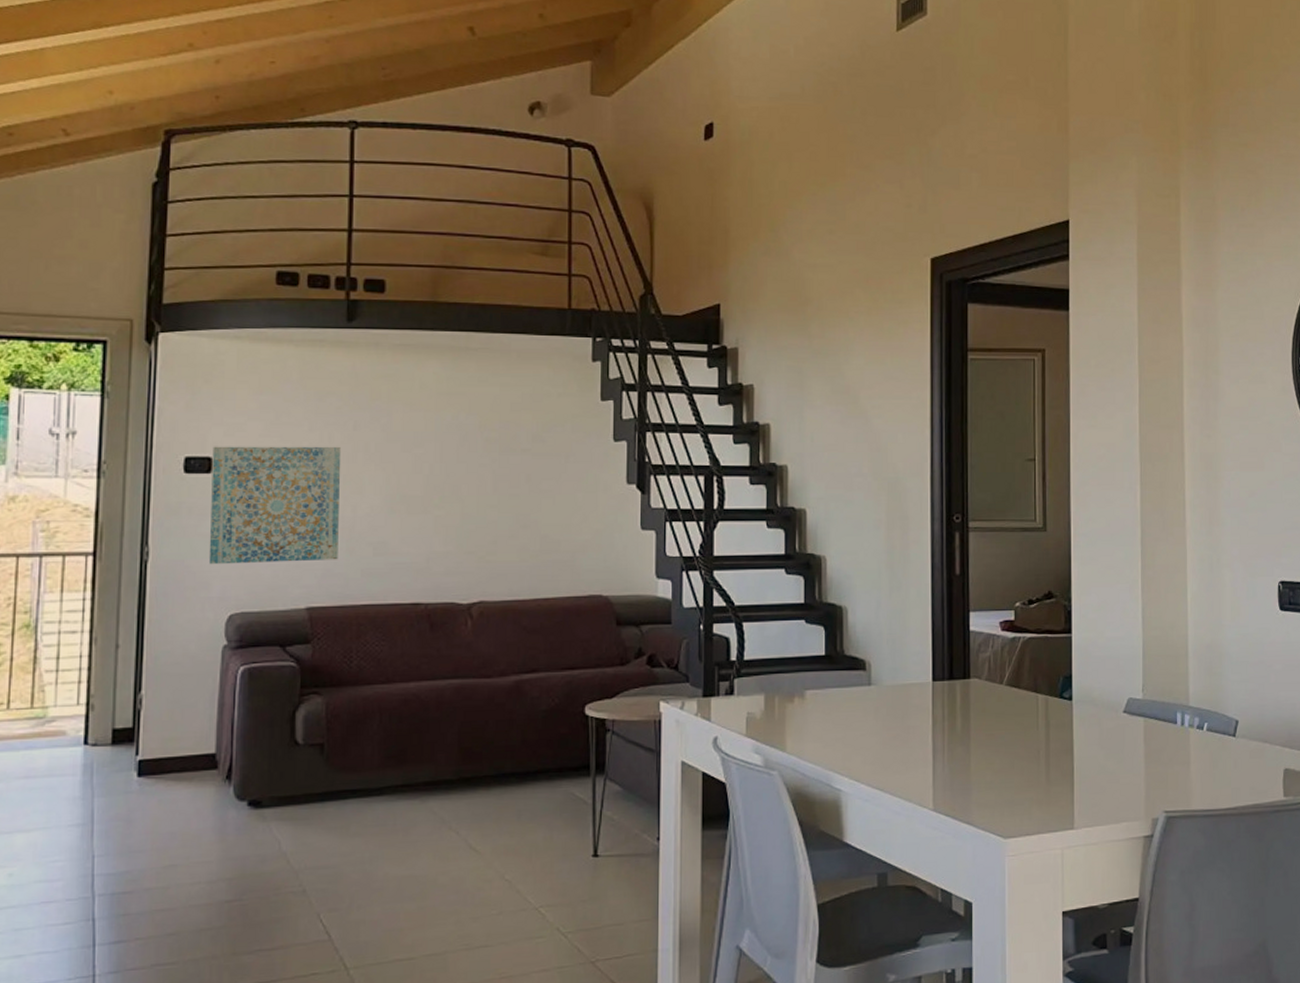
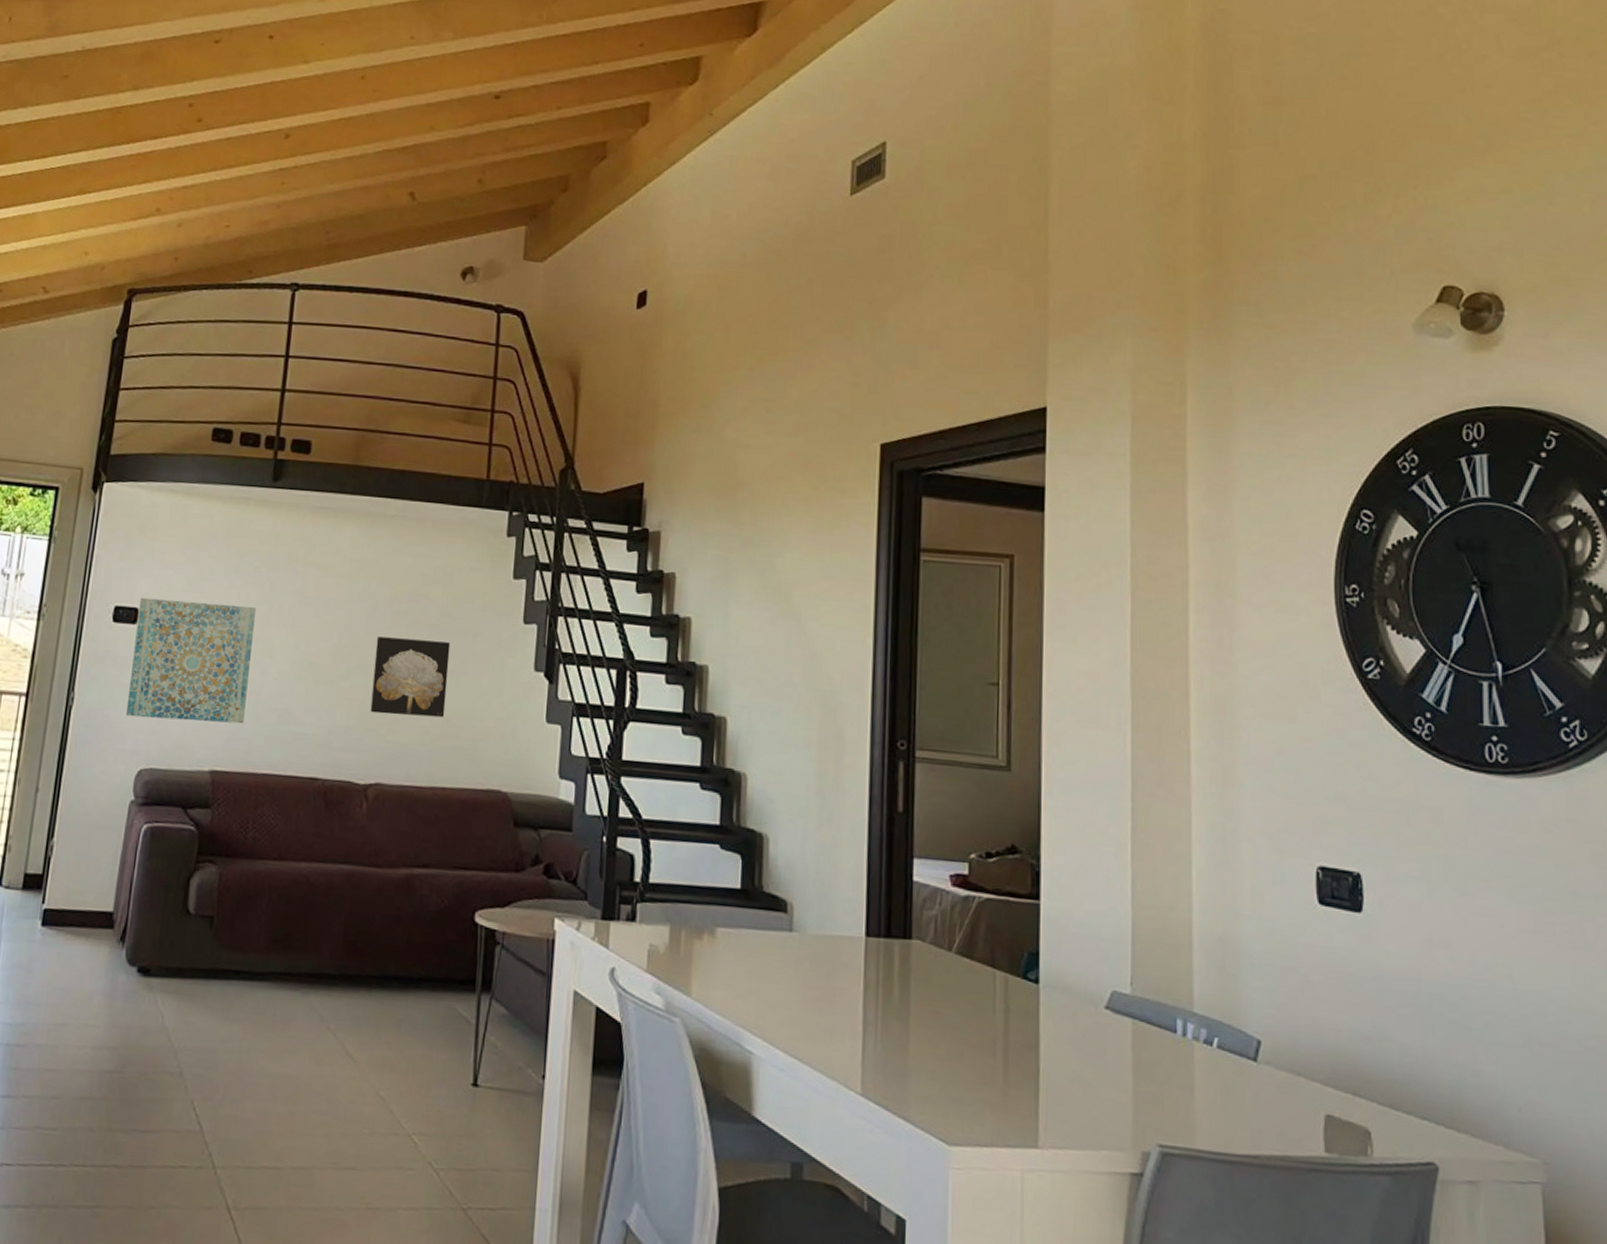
wall art: none [468,465,544,537] -> present [370,636,451,718]

